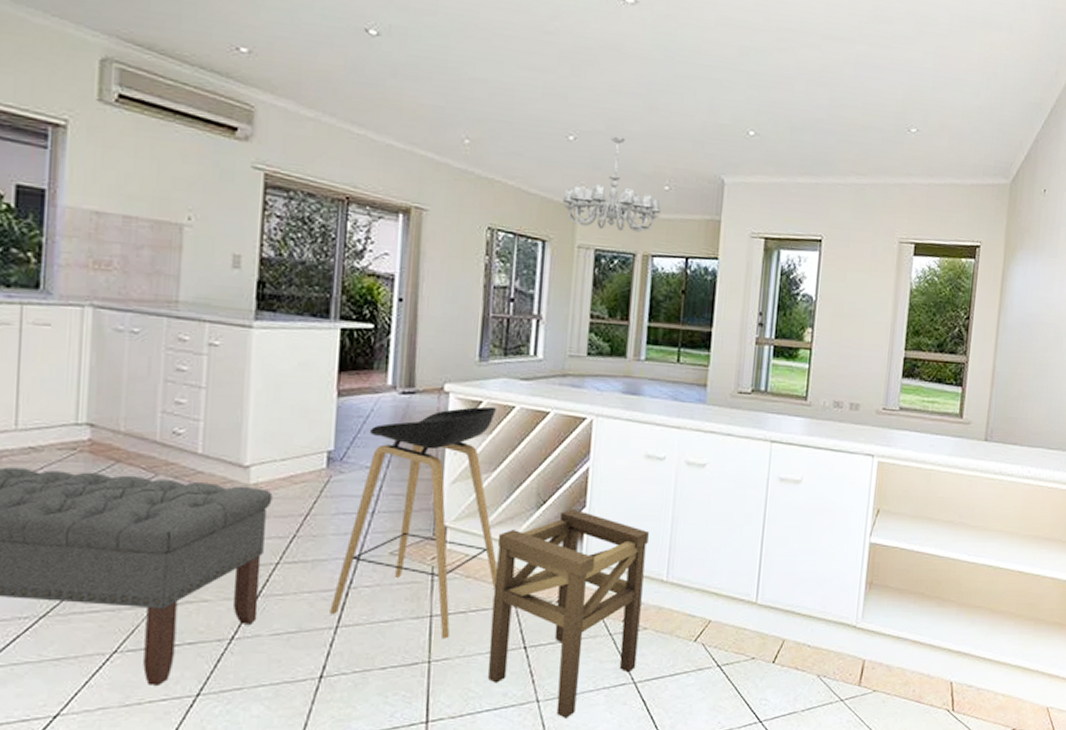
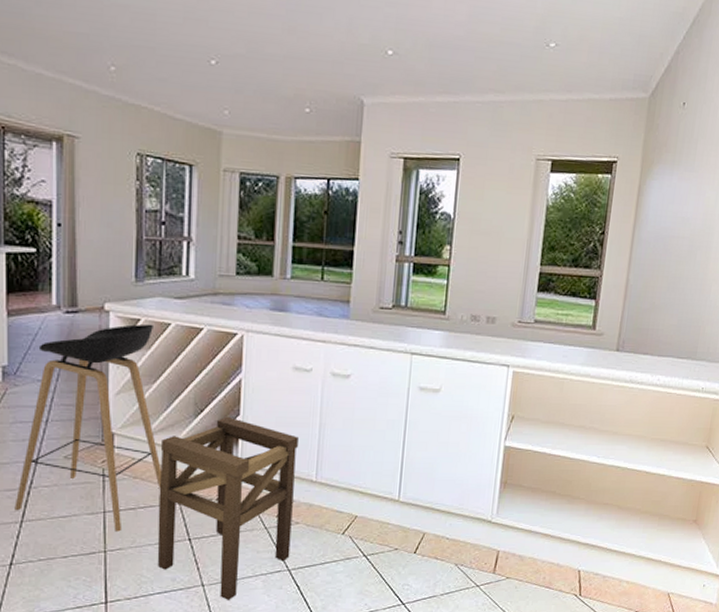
chandelier: present [562,136,661,232] -> none [206,59,302,155]

